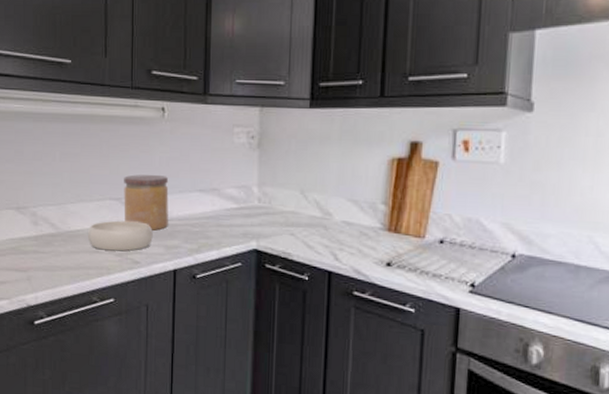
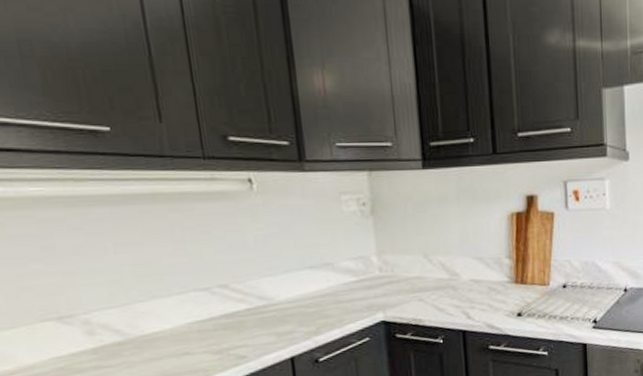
bowl: present [87,220,153,252] -> none [169,311,259,351]
jar: present [124,174,169,231] -> none [210,255,276,319]

